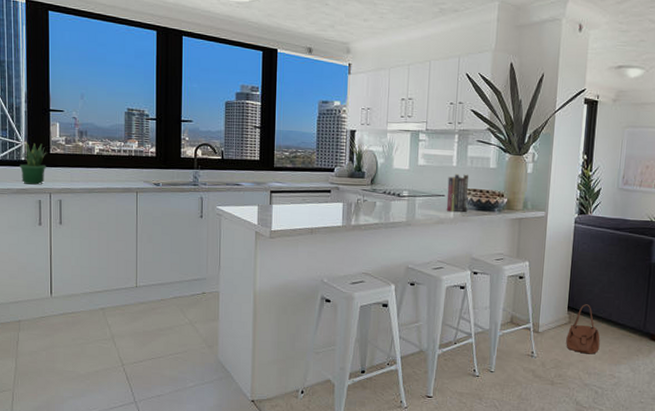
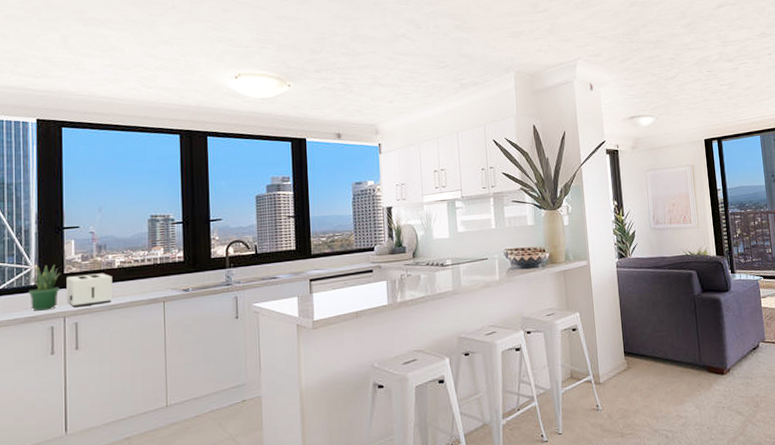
toaster: none [52,156,92,187] -> present [66,273,113,308]
books: present [446,173,469,213] -> none [489,235,512,275]
handbag: present [566,304,600,355] -> none [628,346,662,399]

